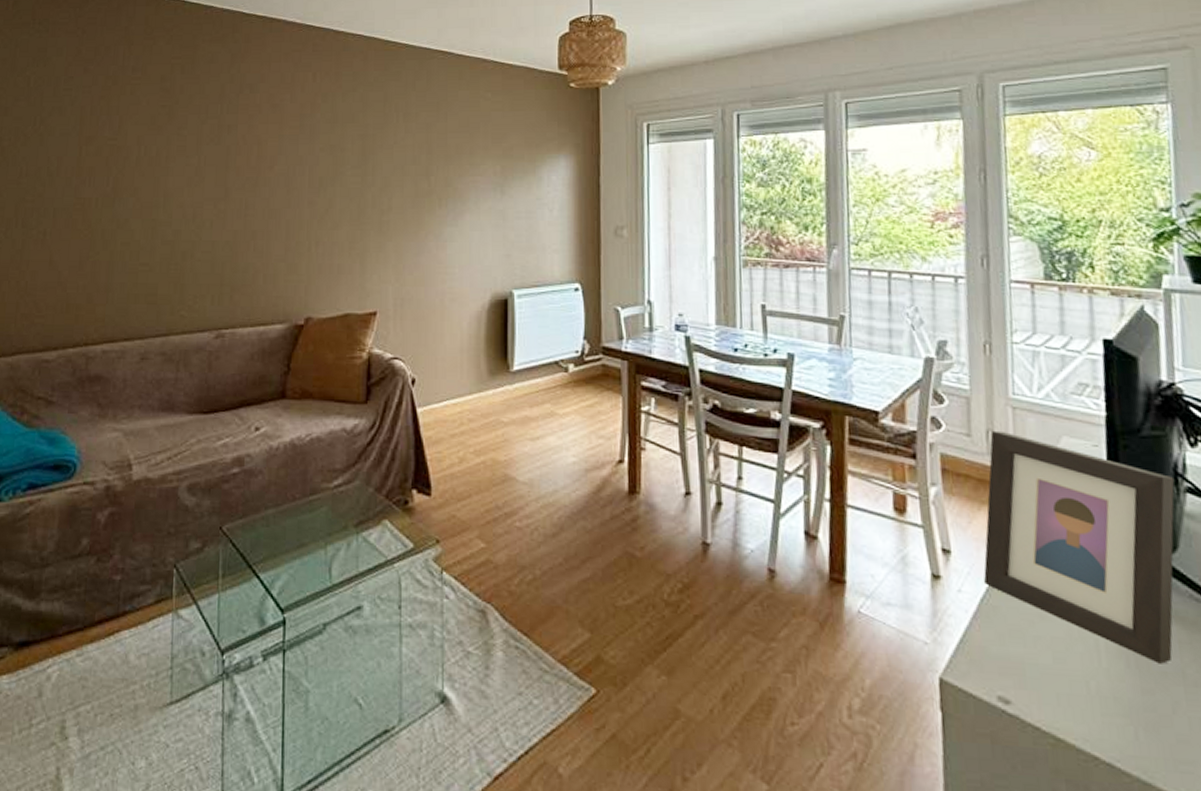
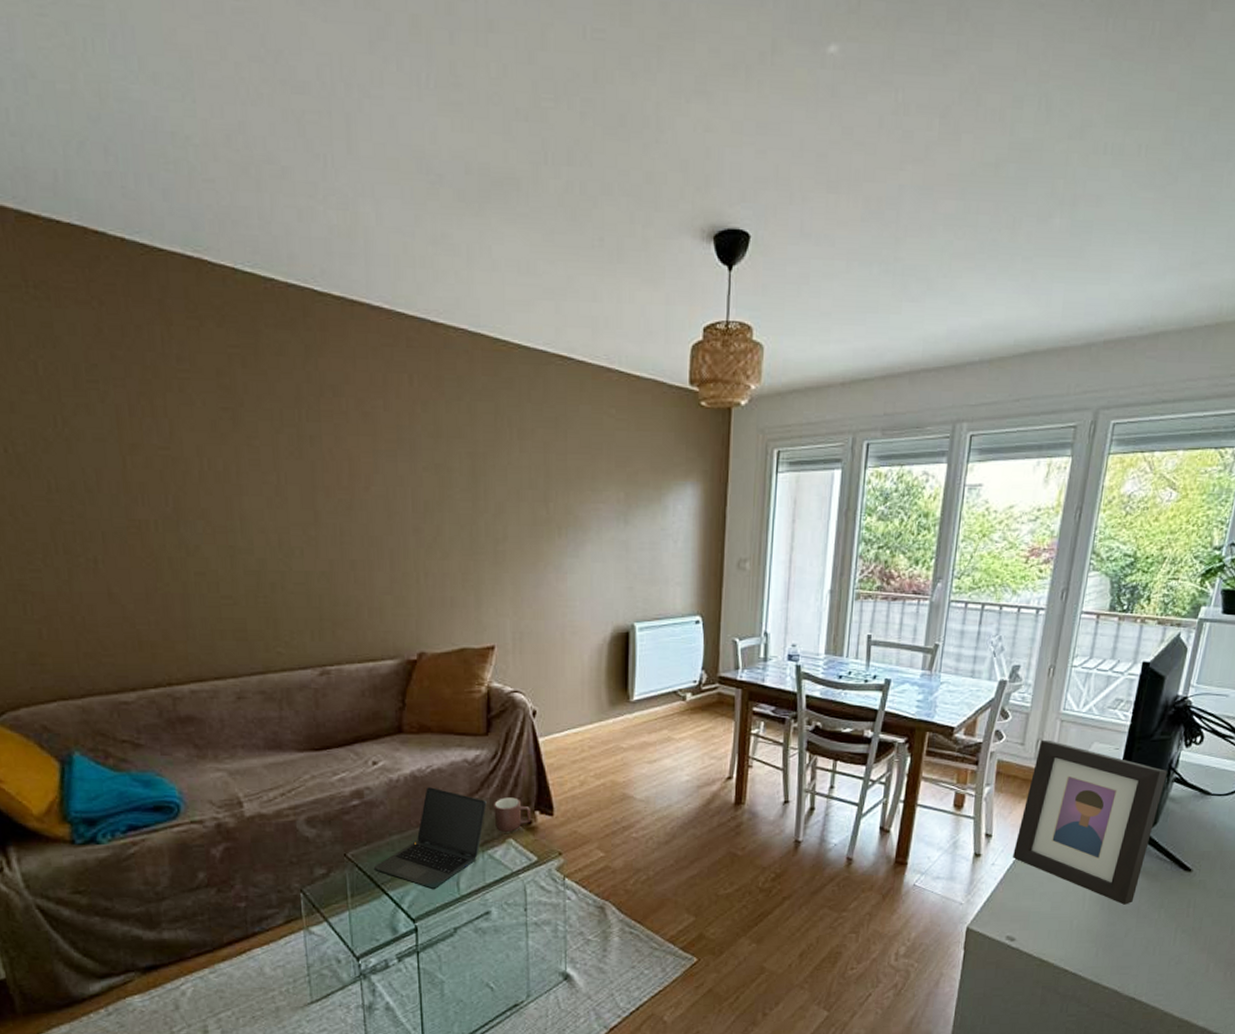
laptop: none [246,457,363,575] -> present [373,787,487,890]
mug: none [370,472,409,514] -> present [494,797,532,833]

